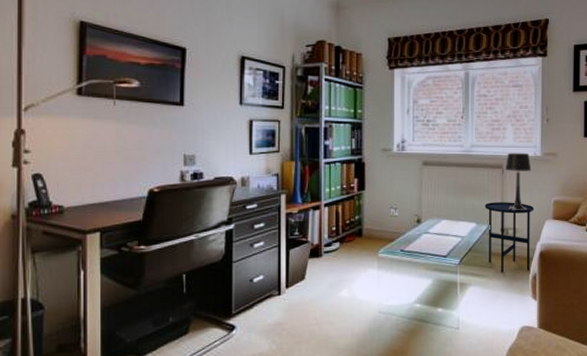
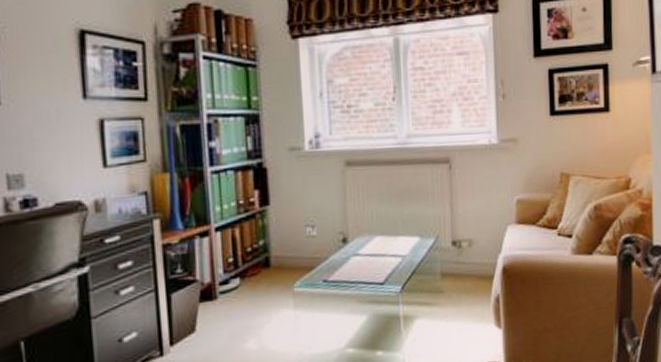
side table: present [485,202,535,273] -> none [429,205,493,298]
table lamp: present [506,152,532,211] -> none [453,141,487,217]

